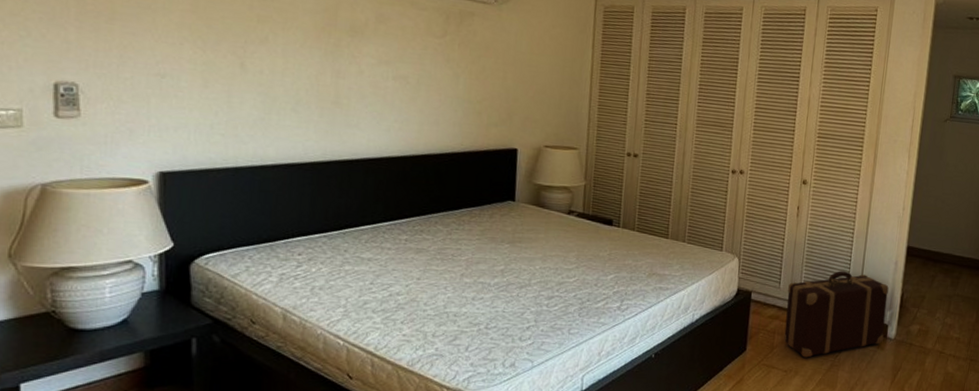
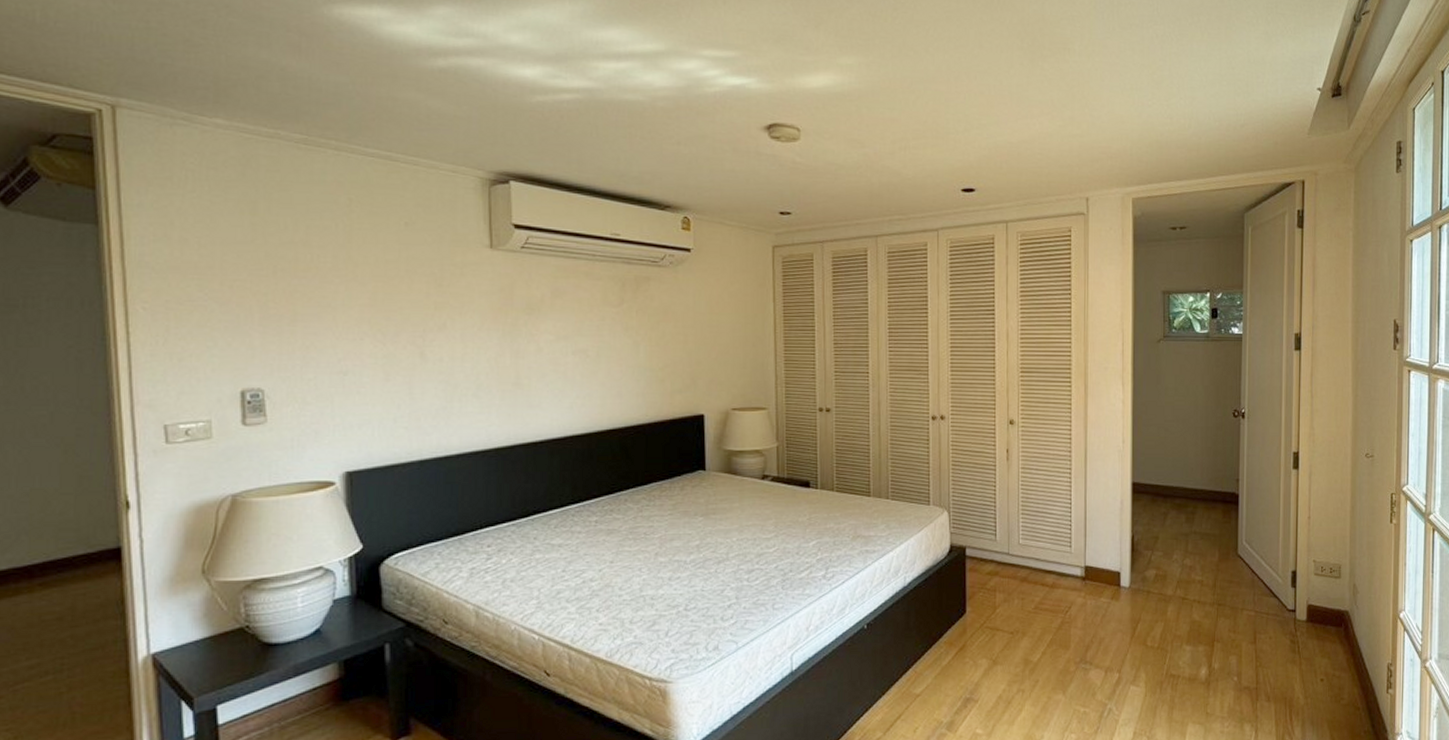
suitcase: present [783,271,889,358] -> none [1005,516,1117,616]

